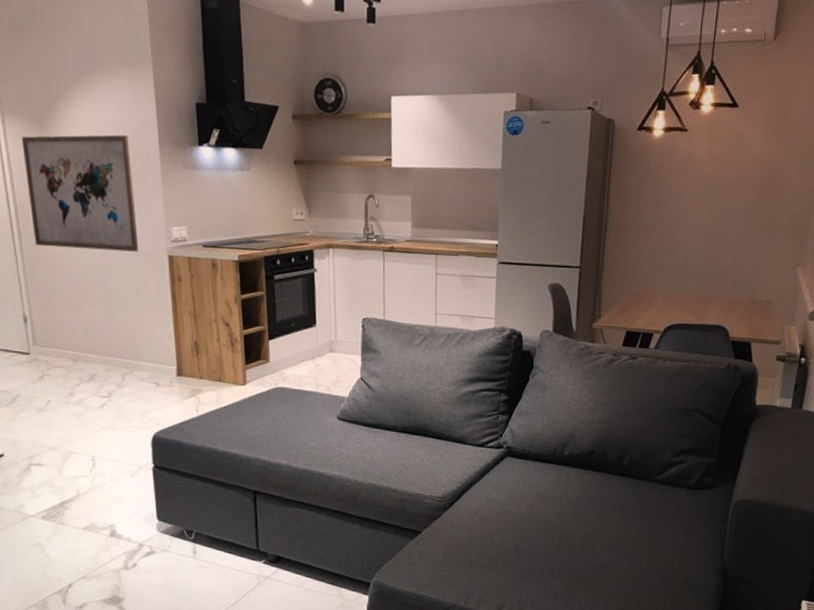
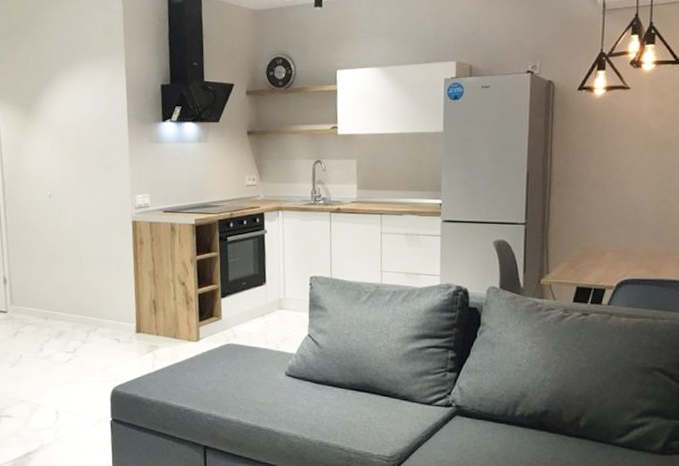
wall art: present [21,135,139,252] -> none [11,115,107,218]

